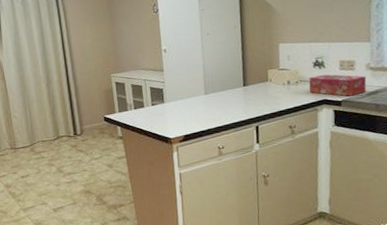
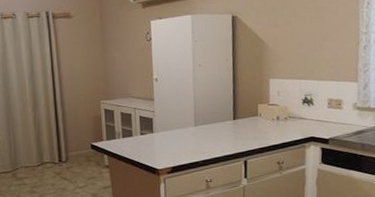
tissue box: present [309,74,367,97] -> none [297,111,353,135]

